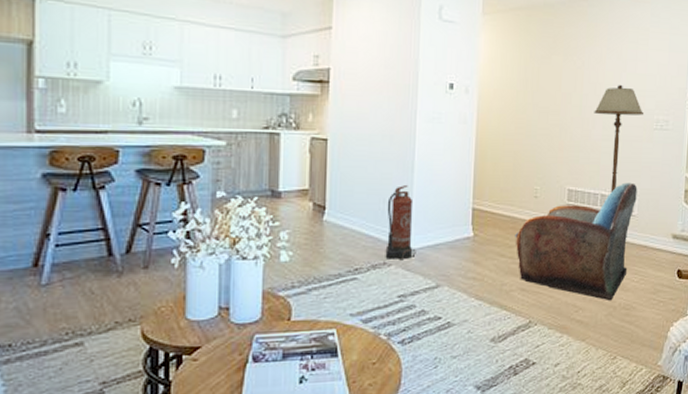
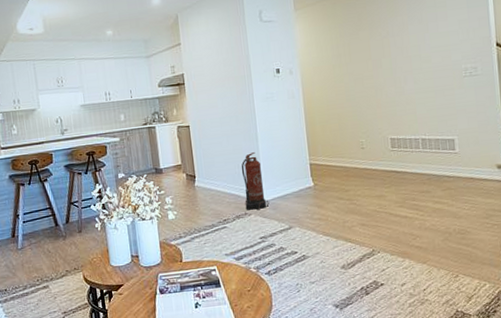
armchair: present [515,182,638,300] -> none [349,125,457,228]
floor lamp: present [594,85,645,192] -> none [404,45,452,136]

